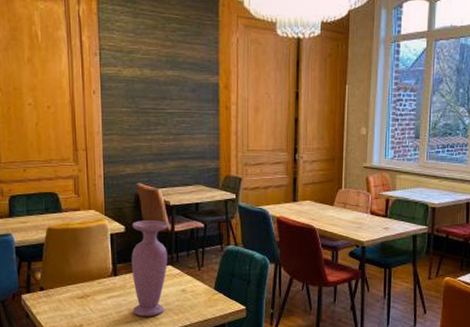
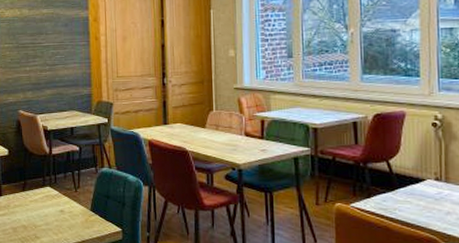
vase: present [131,220,168,317] -> none [14,144,47,236]

